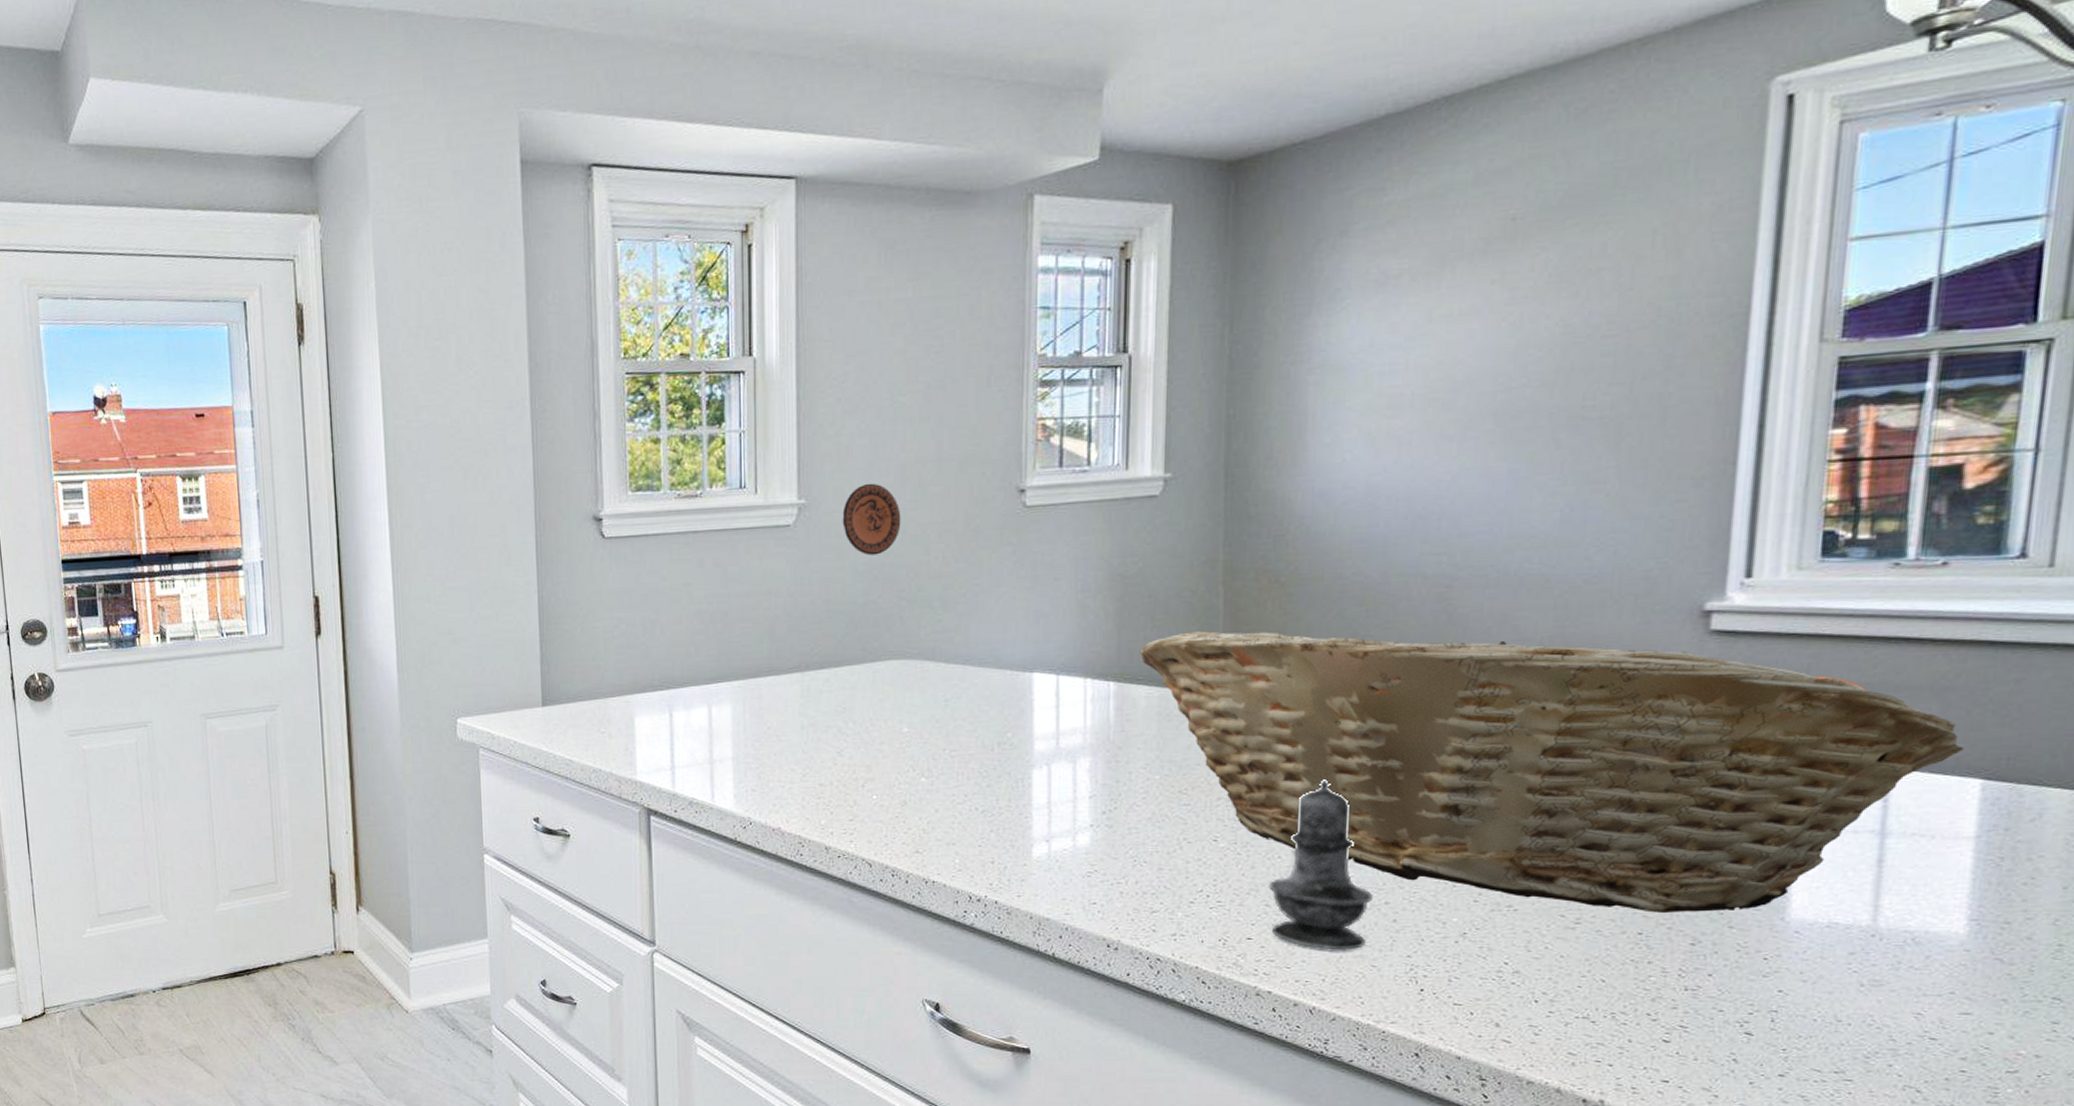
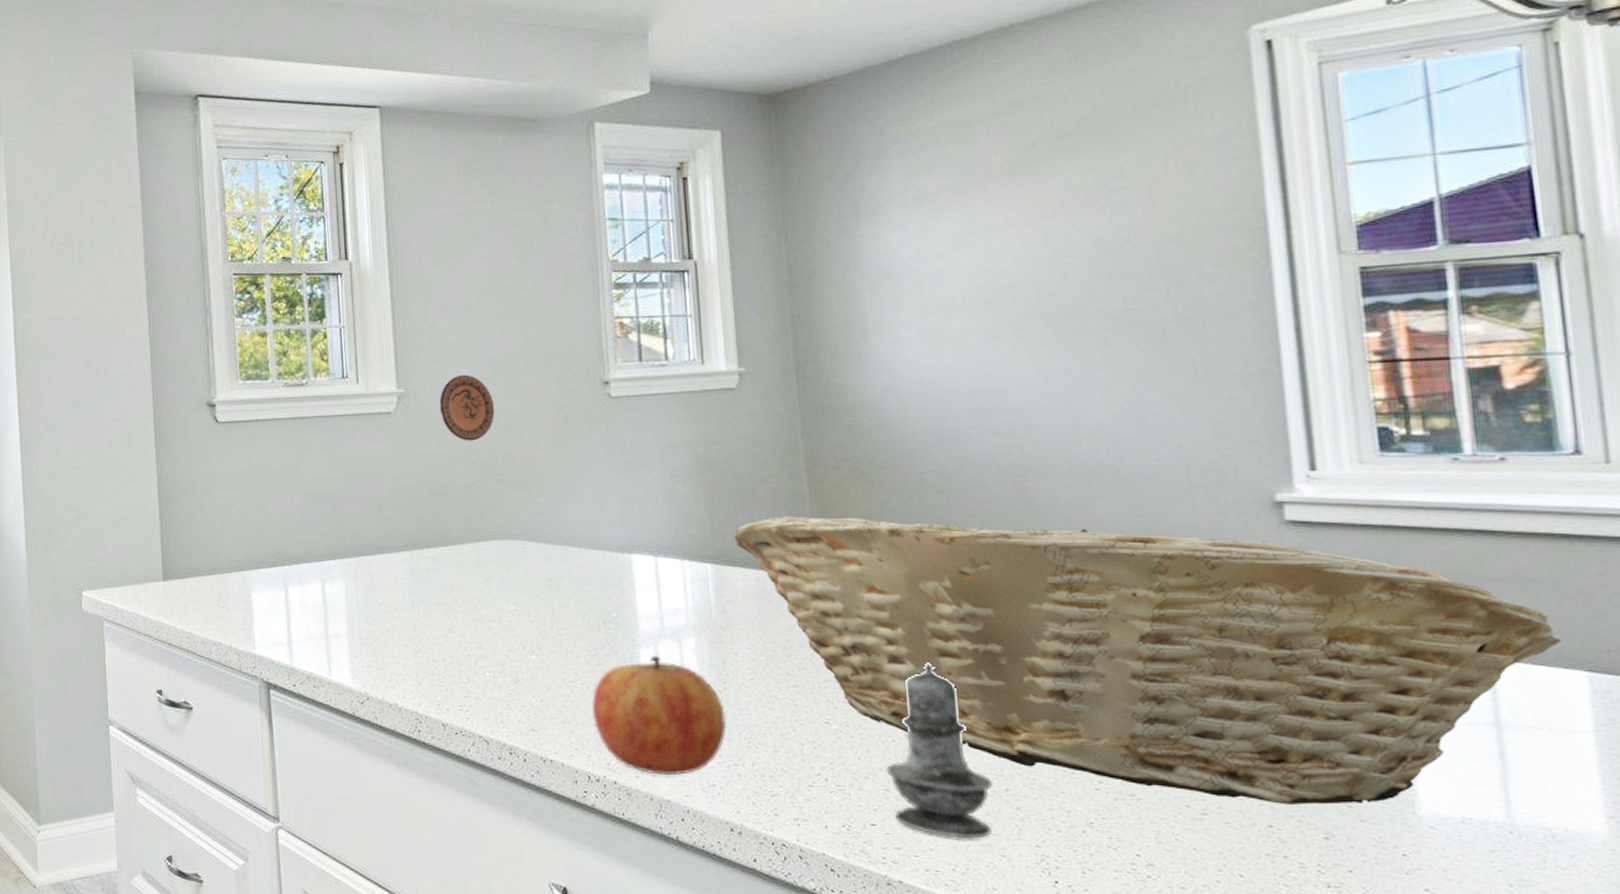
apple: none [979,776,1114,895] -> present [592,656,726,776]

